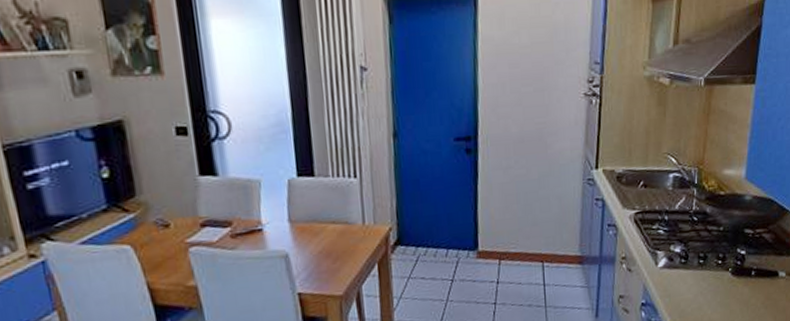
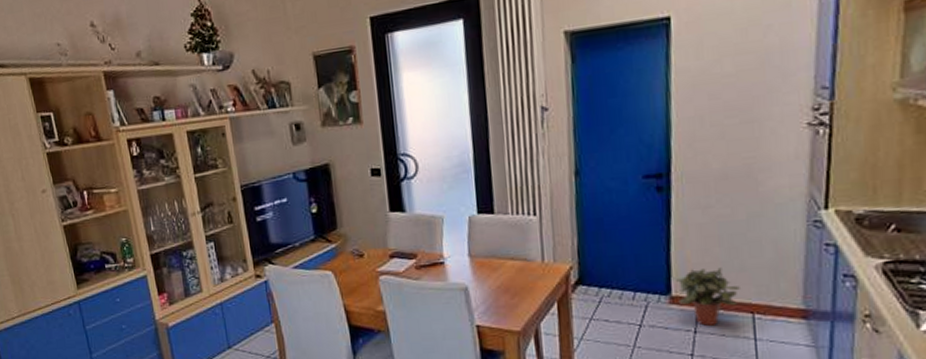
potted plant: none [482,223,533,276] -> present [676,267,740,326]

